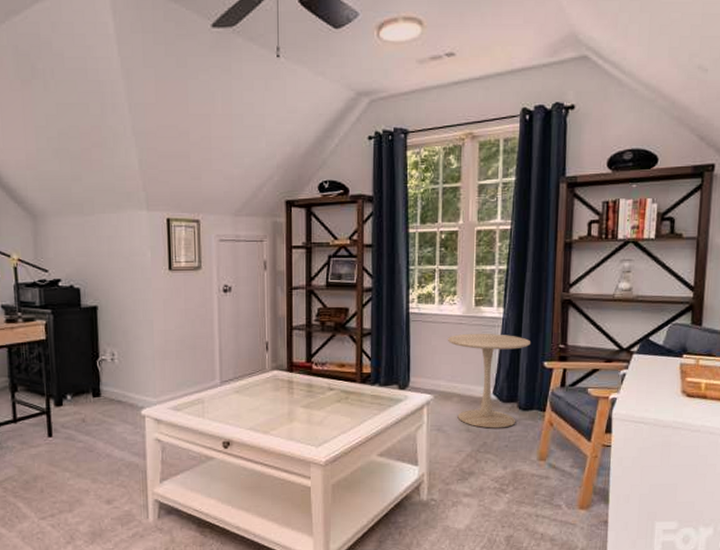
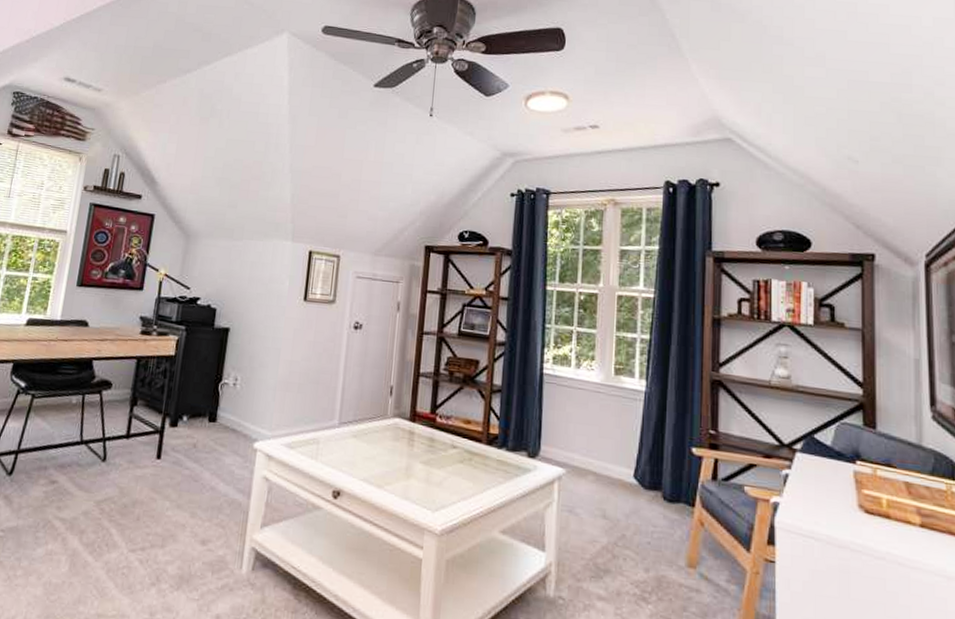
side table: present [448,333,530,429] -> none [584,403,676,521]

